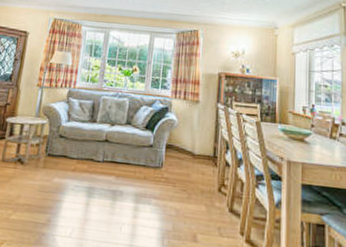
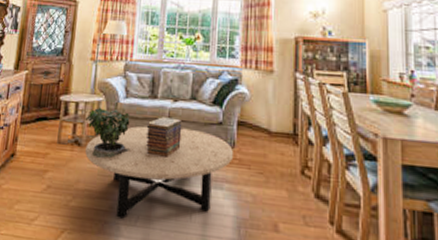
coffee table: none [27,147,161,231] -> present [85,126,233,219]
potted plant: none [29,129,71,176] -> present [85,107,130,159]
book stack: none [83,139,118,176] -> present [145,117,183,157]

